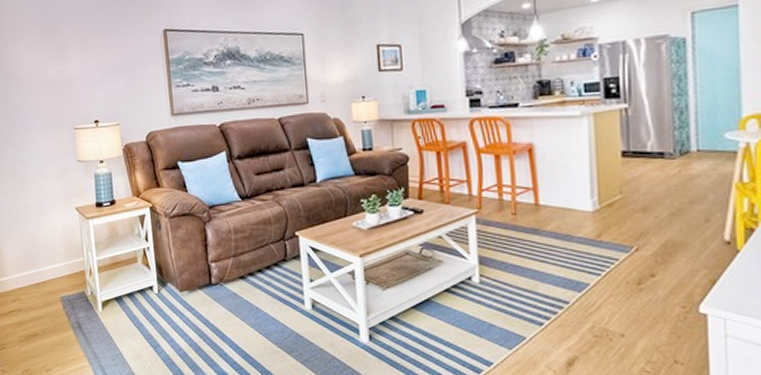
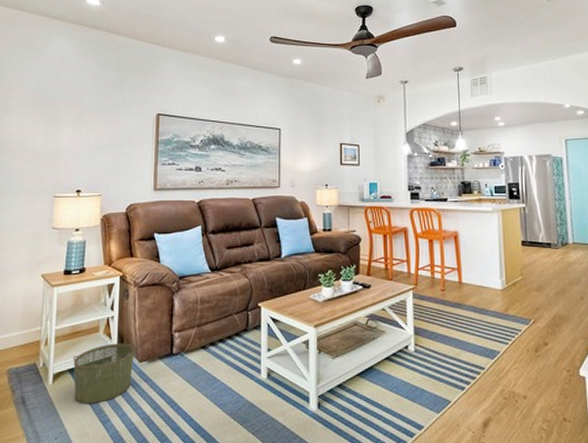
basket: none [116,273,176,330] -> present [72,343,137,404]

